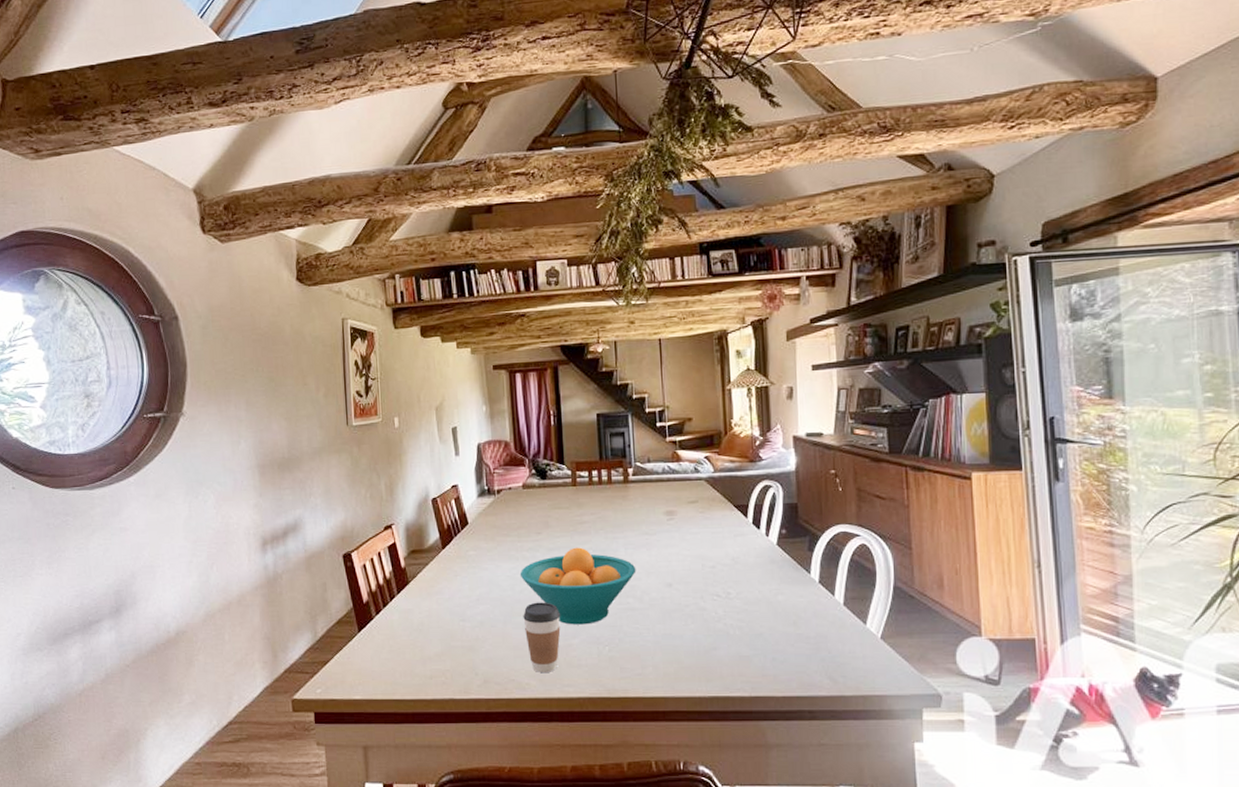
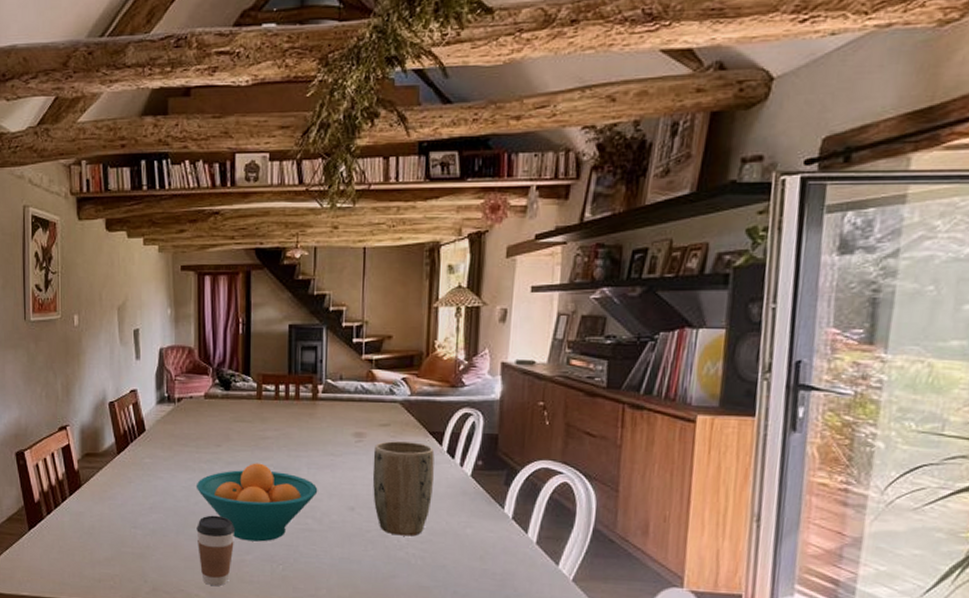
plant pot: none [685,516,743,608] -> present [372,441,435,536]

